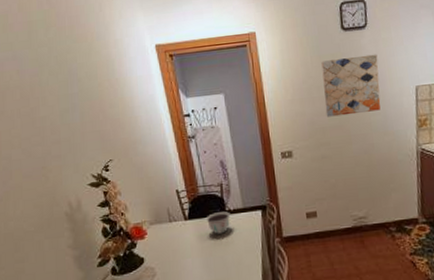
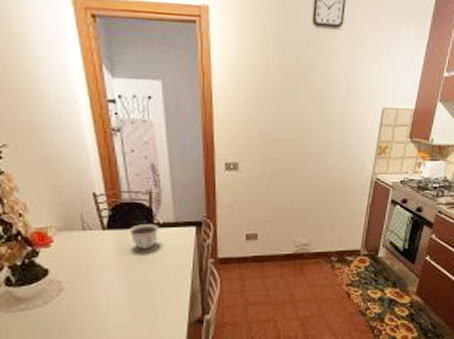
wall art: present [321,54,381,117] -> none [282,60,348,130]

